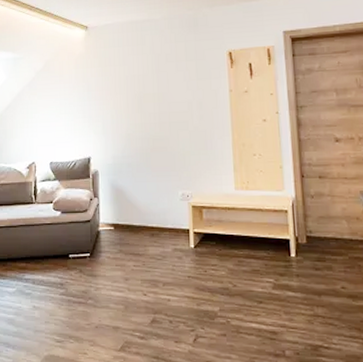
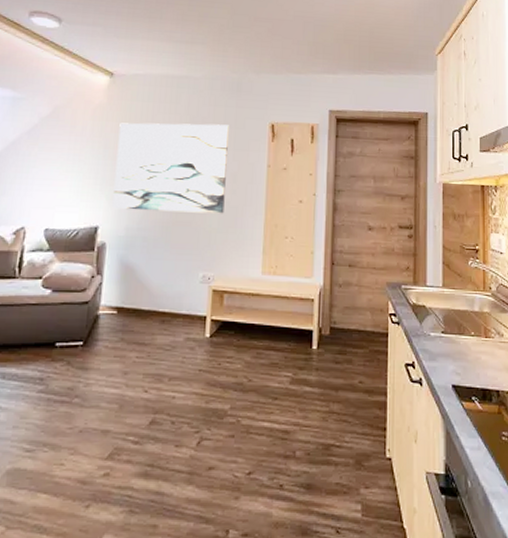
wall art: none [97,58,194,141] -> present [112,122,229,214]

